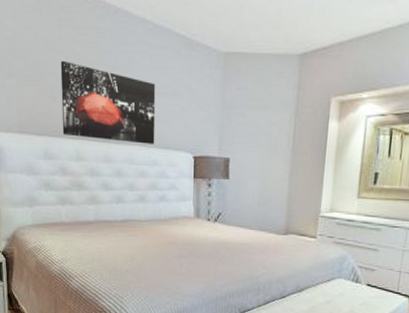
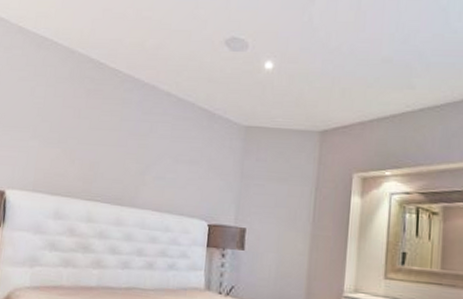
wall art: present [60,60,156,144] -> none [76,126,175,210]

